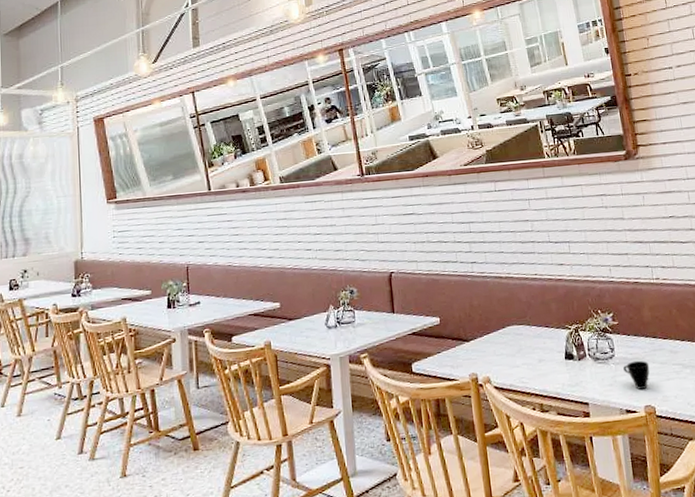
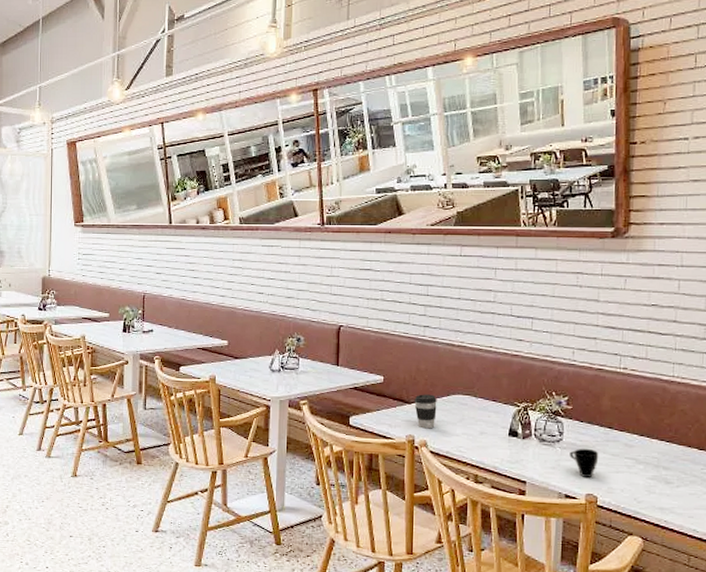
coffee cup: none [472,329,496,365] -> present [414,394,437,429]

